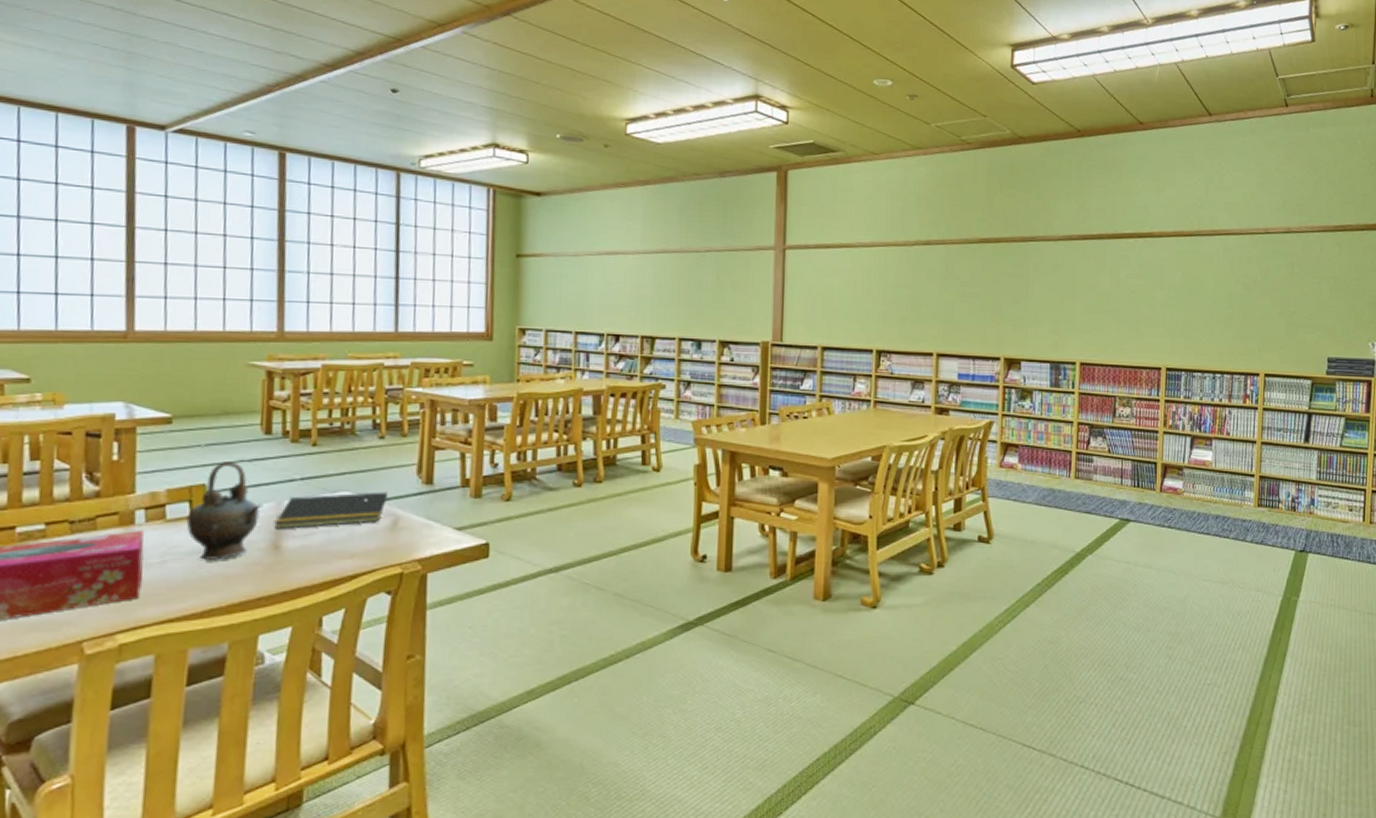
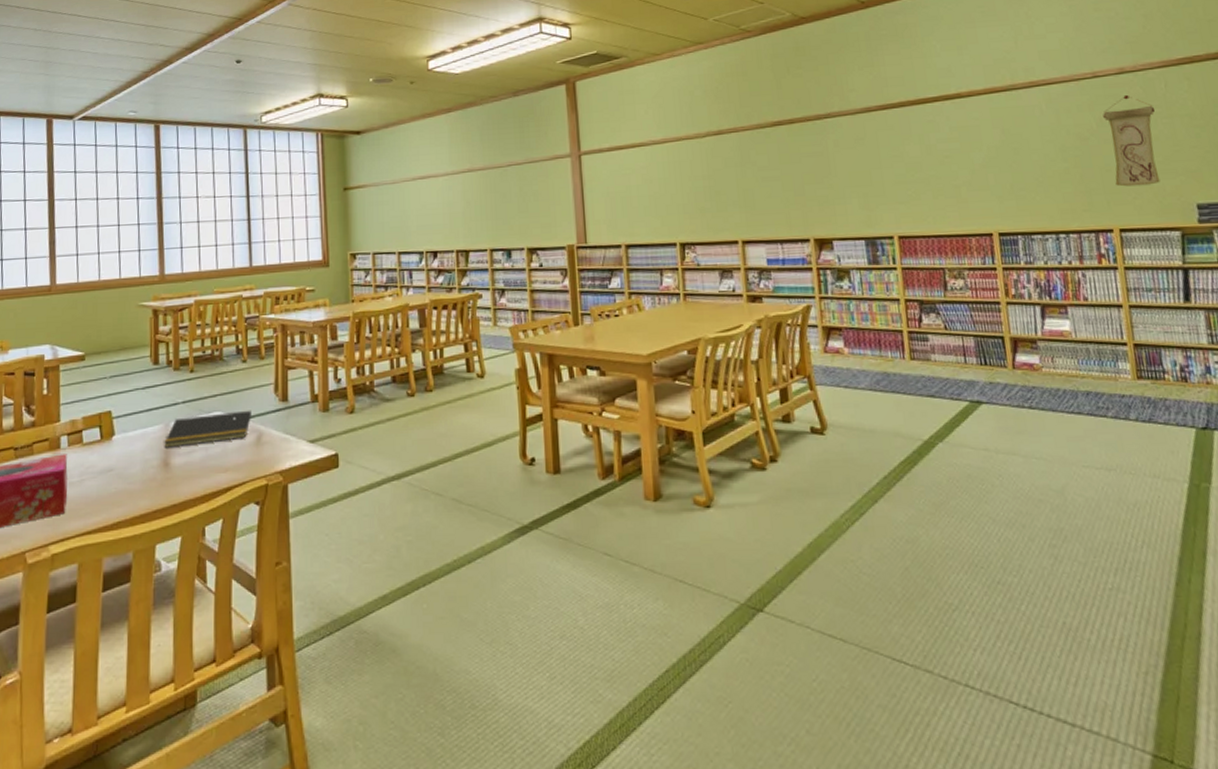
teapot: present [186,461,264,562] -> none [98,390,155,479]
wall scroll: none [1268,252,1310,337] -> present [1103,94,1160,187]

